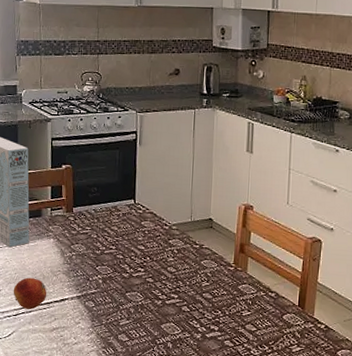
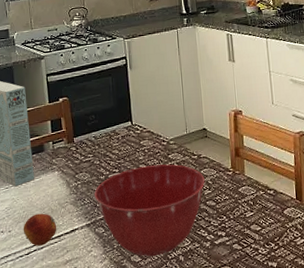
mixing bowl: none [88,247,204,339] -> present [94,164,205,257]

